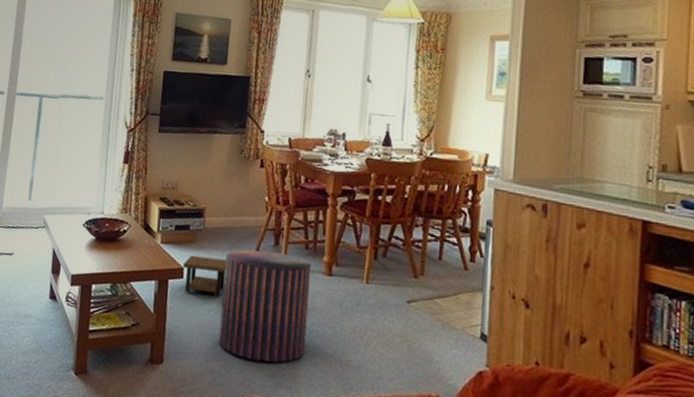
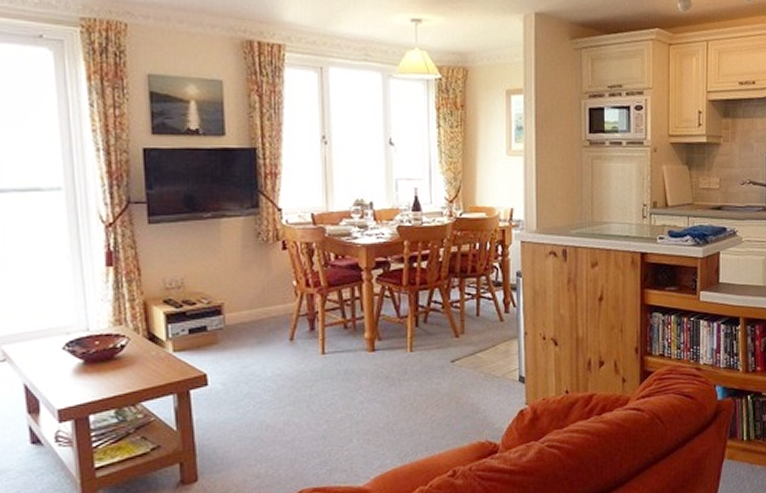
side table: present [183,255,227,296] -> none [206,356,258,400]
stool: present [218,249,311,363] -> none [256,337,356,454]

